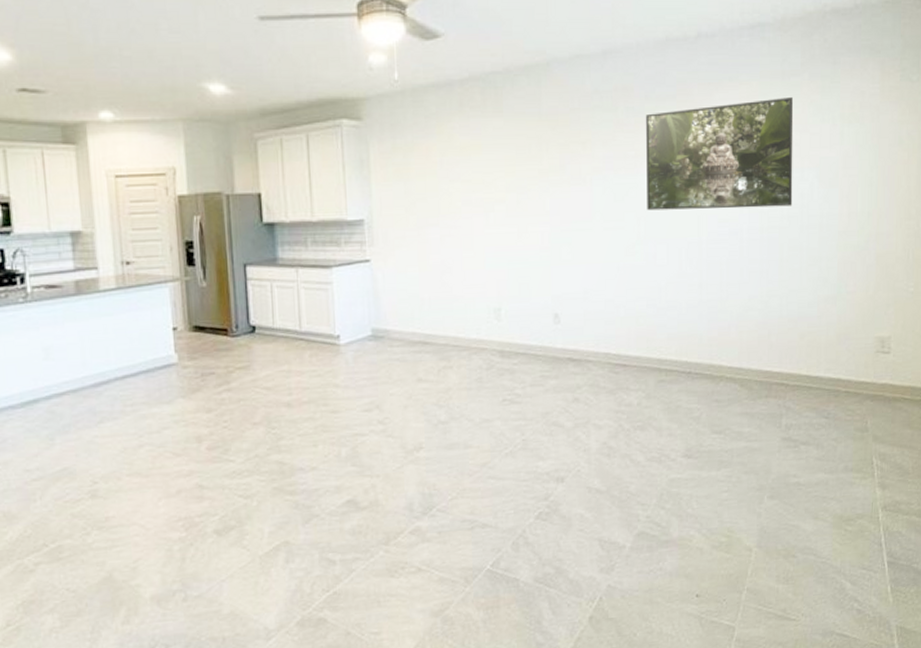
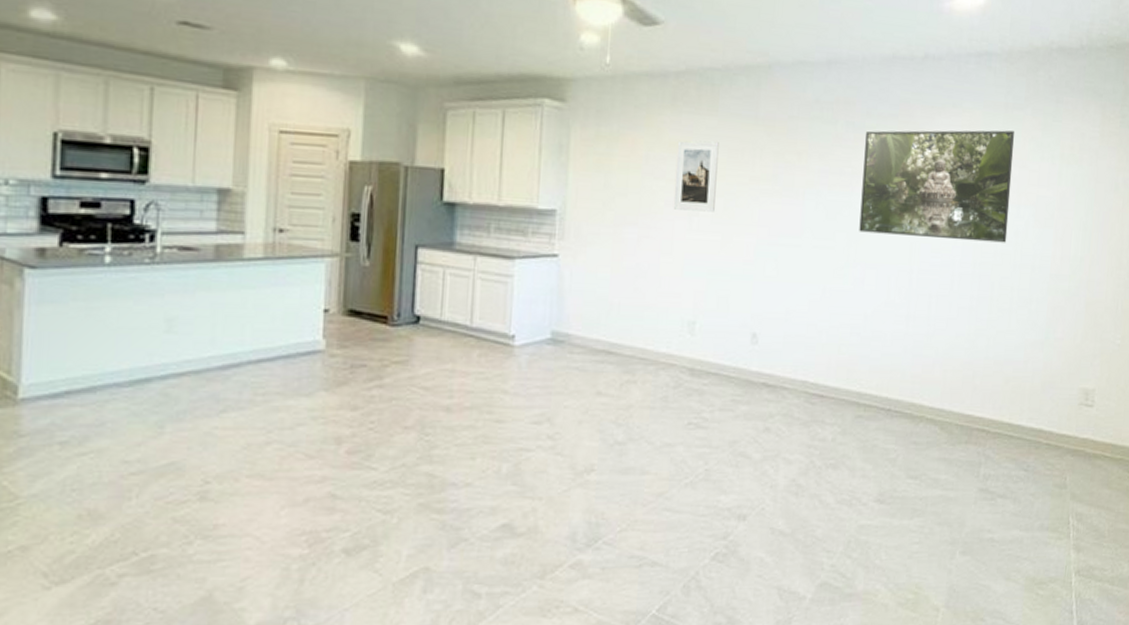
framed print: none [468,141,508,208] -> present [673,141,719,212]

